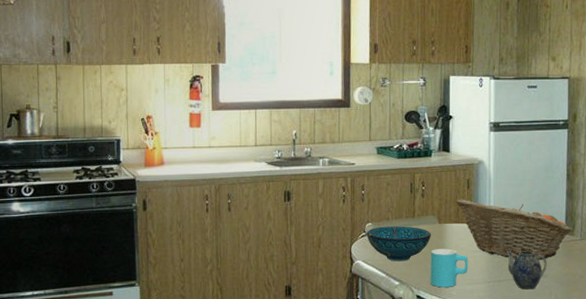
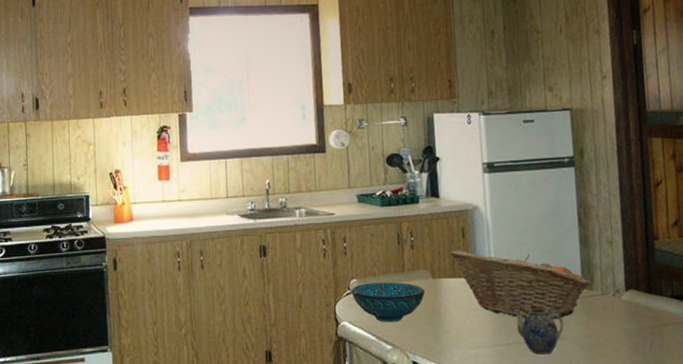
cup: present [430,249,468,288] -> none [425,307,470,352]

